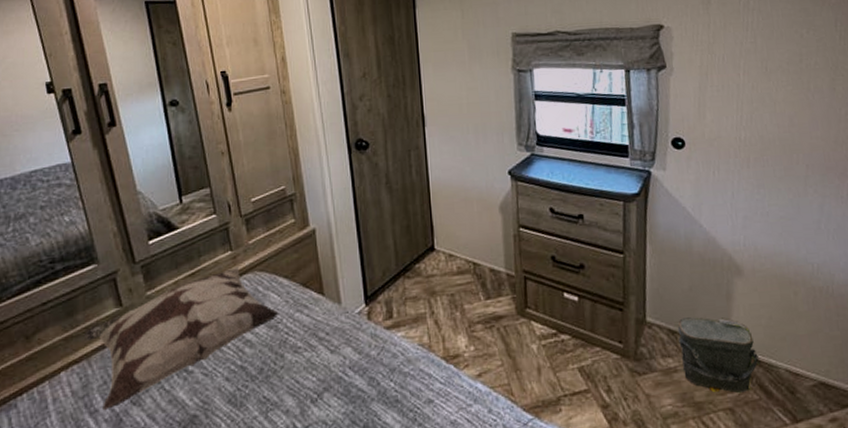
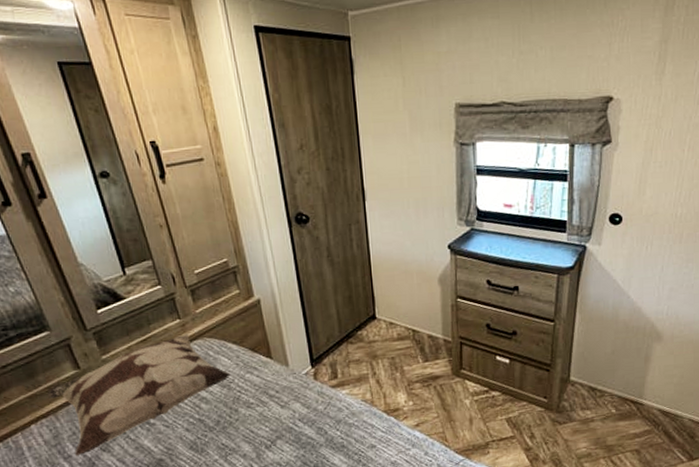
bag: present [677,317,761,394] -> none [598,376,668,439]

